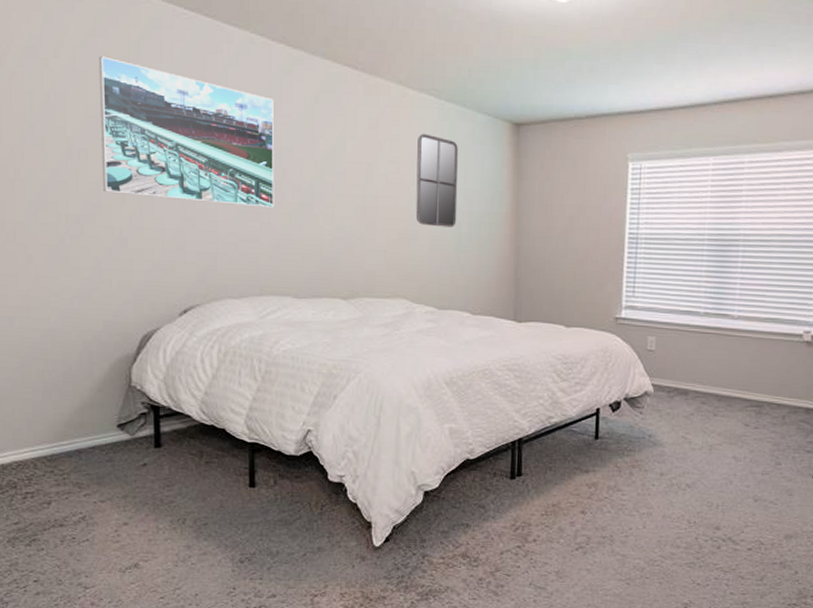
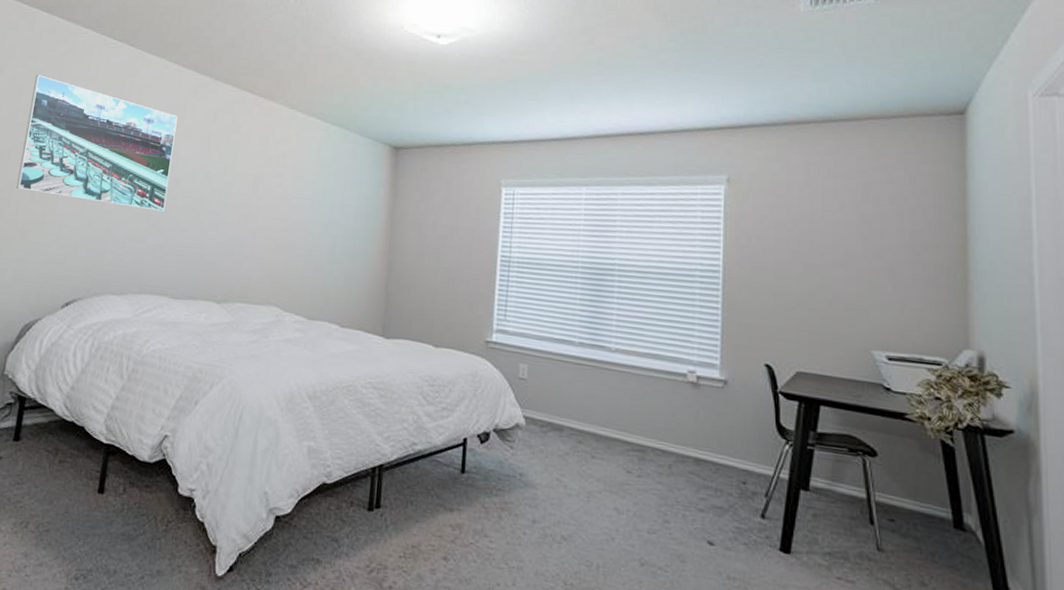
home mirror: present [415,133,459,227] -> none [294,151,340,240]

